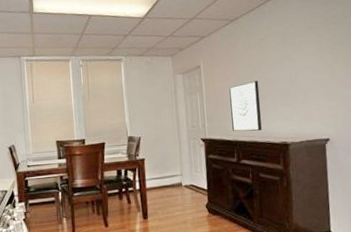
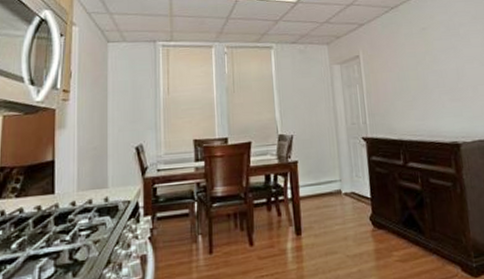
wall art: present [229,81,262,132] -> none [392,73,429,130]

